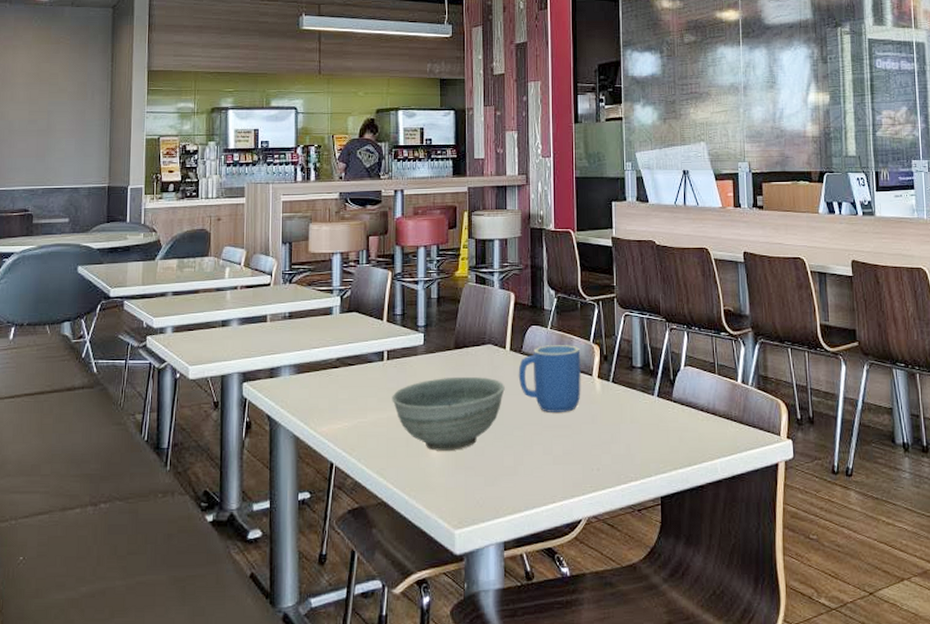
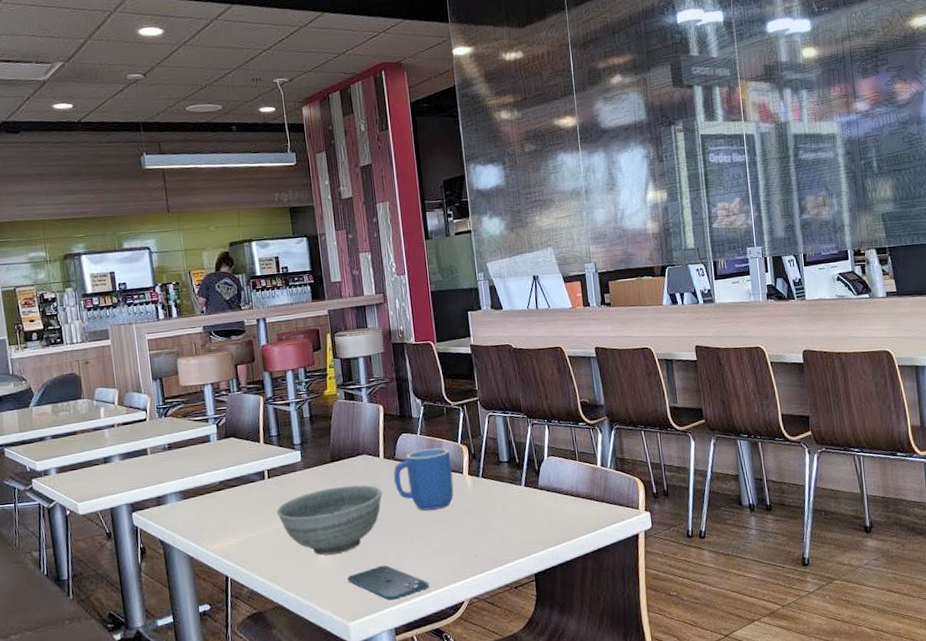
smartphone: none [459,469,546,510] -> present [347,565,430,600]

